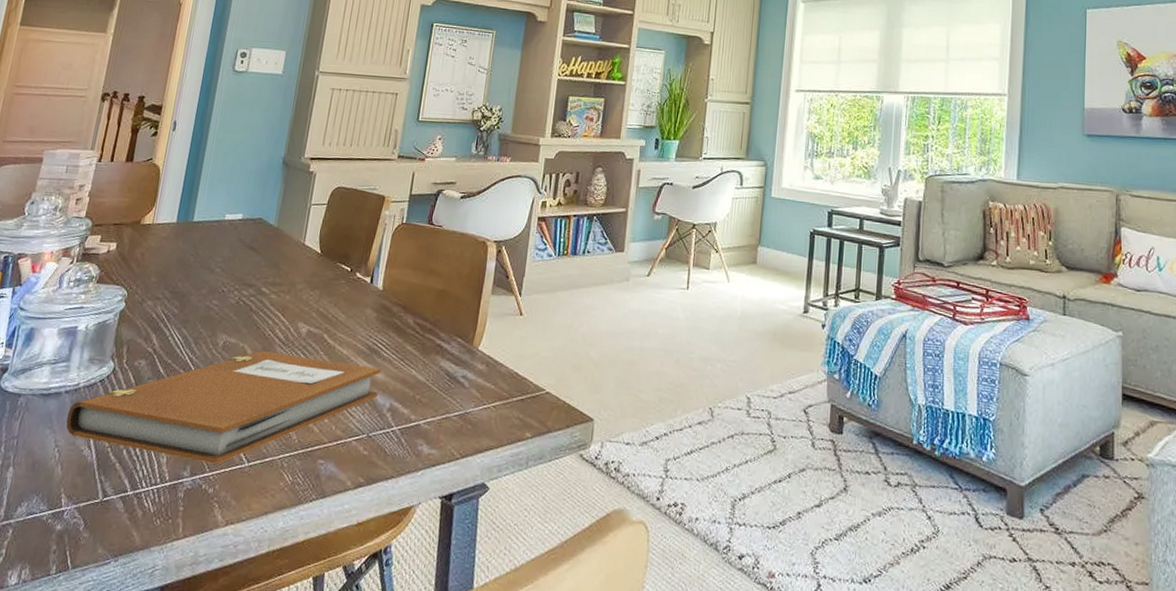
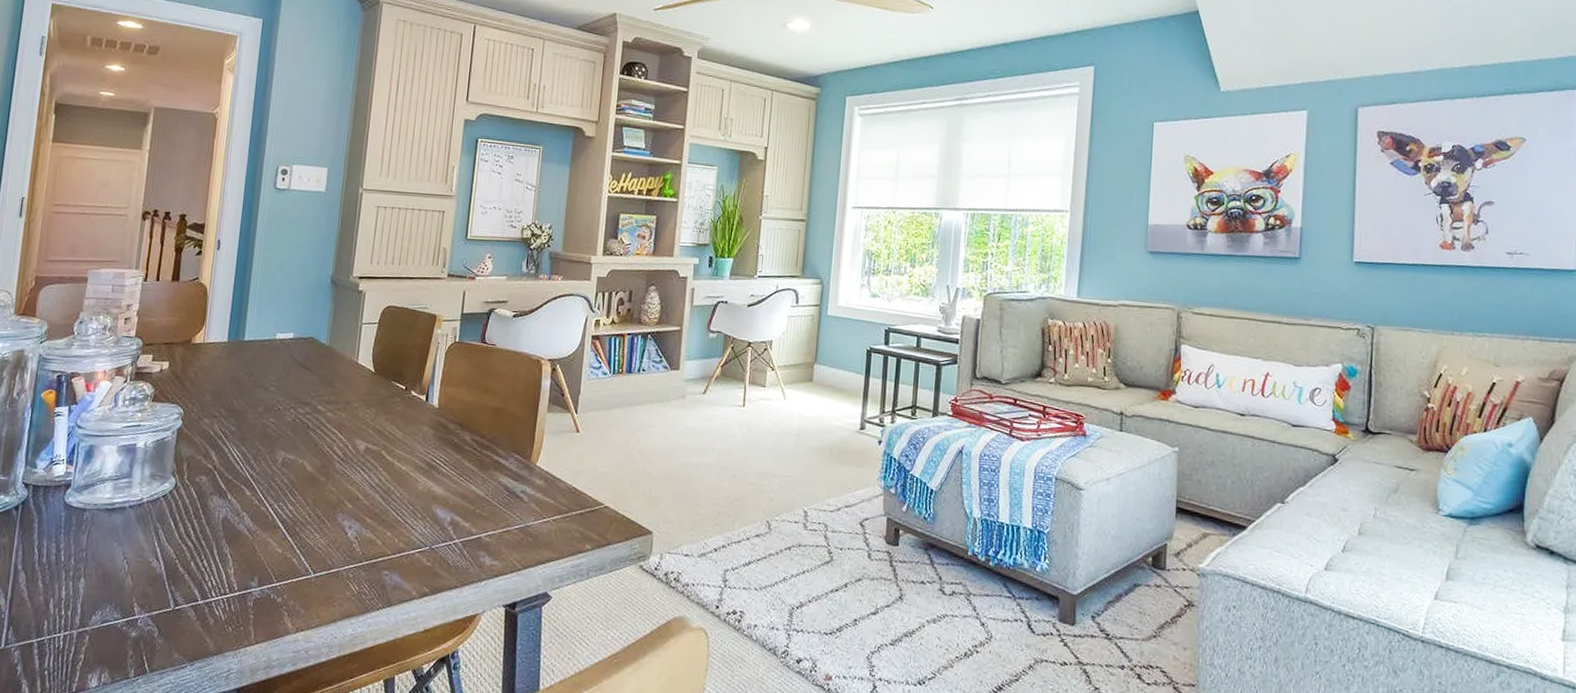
notebook: present [66,350,381,464] -> none [133,466,441,575]

